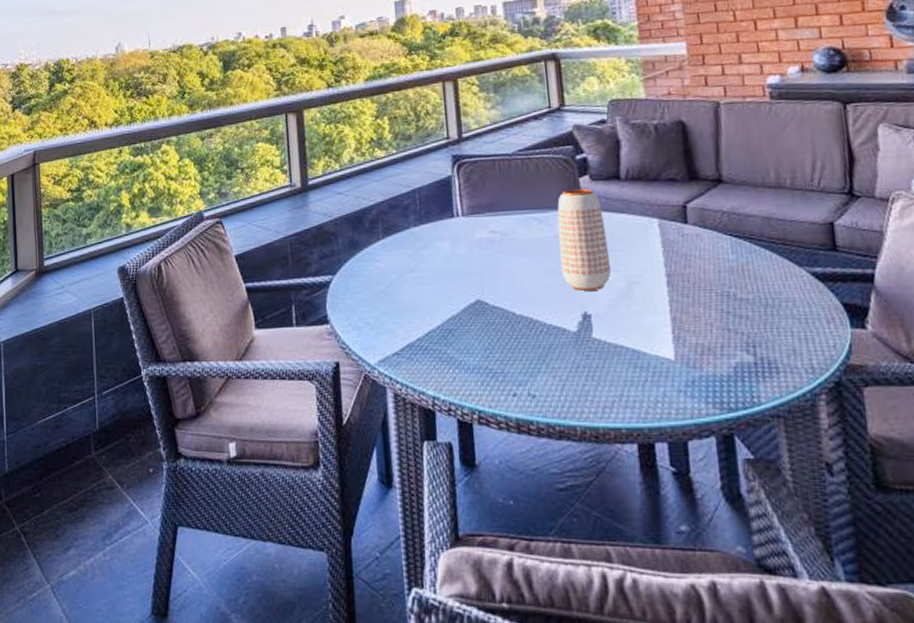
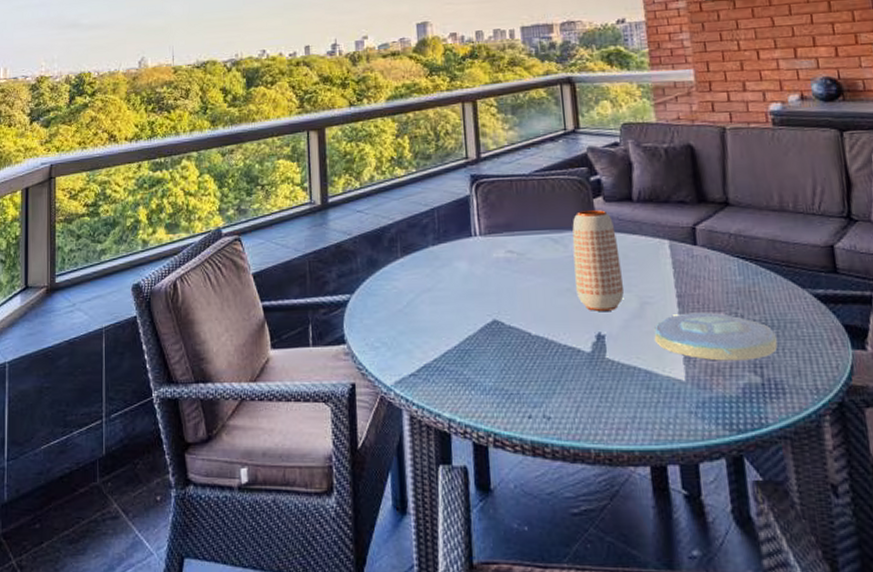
plate: none [642,291,772,340] -> present [654,312,778,361]

